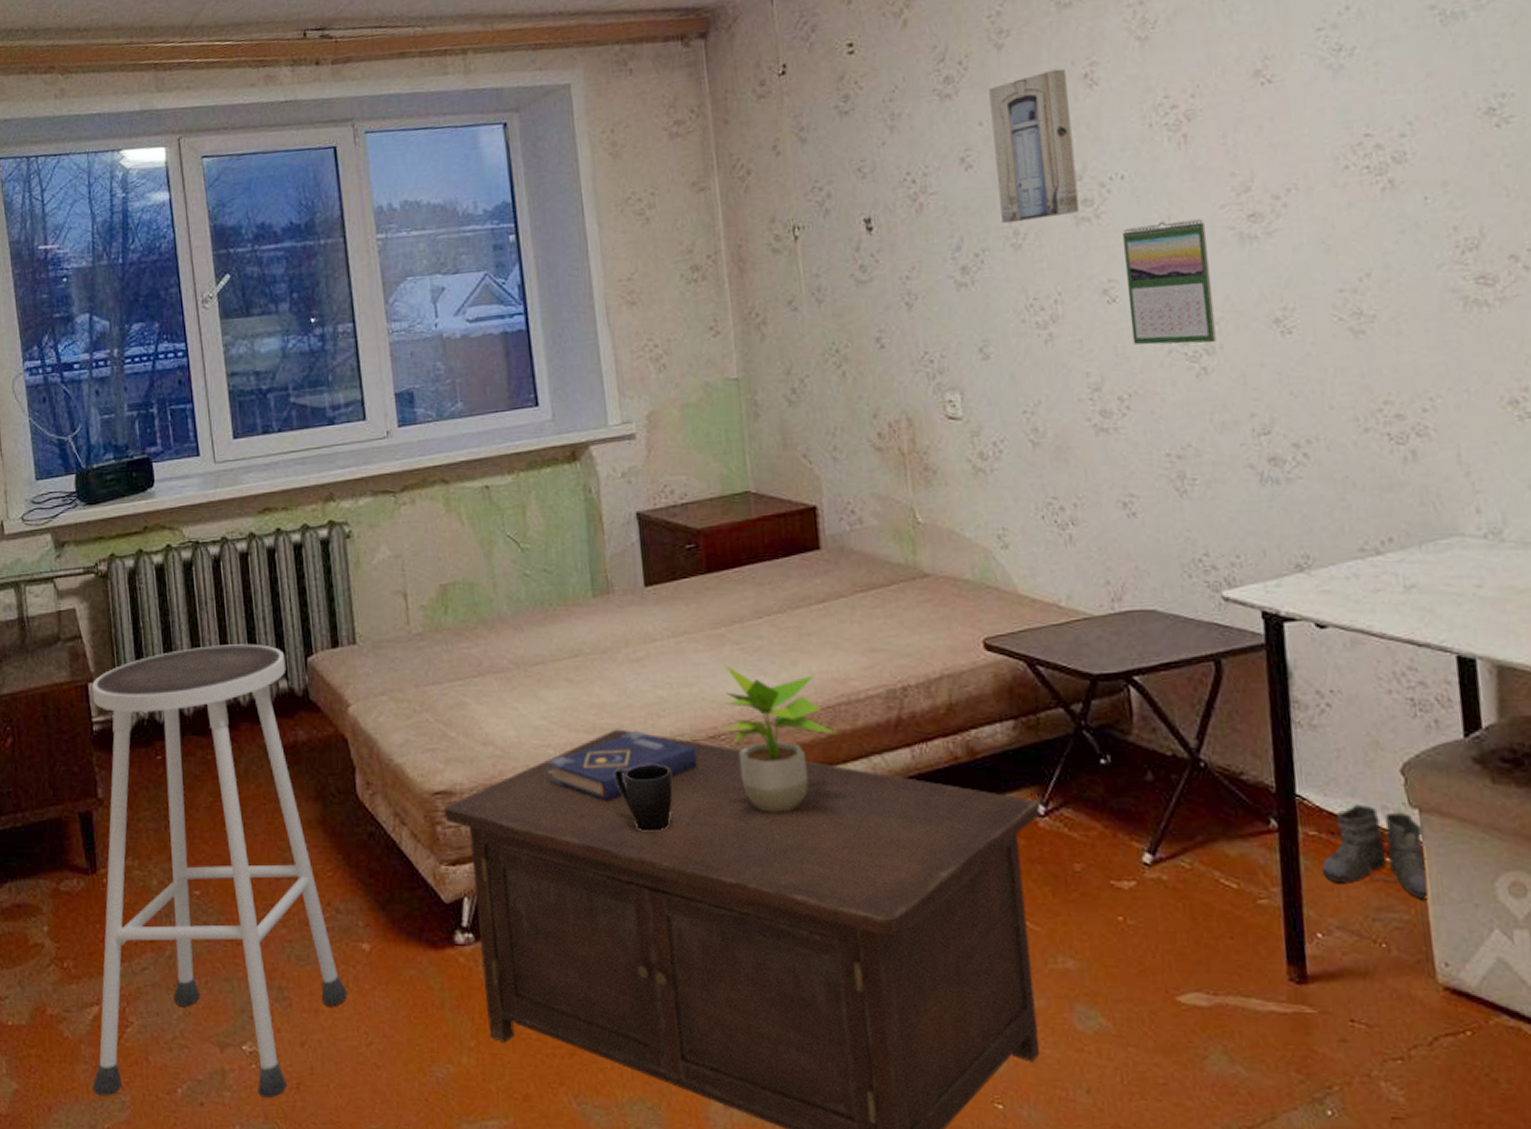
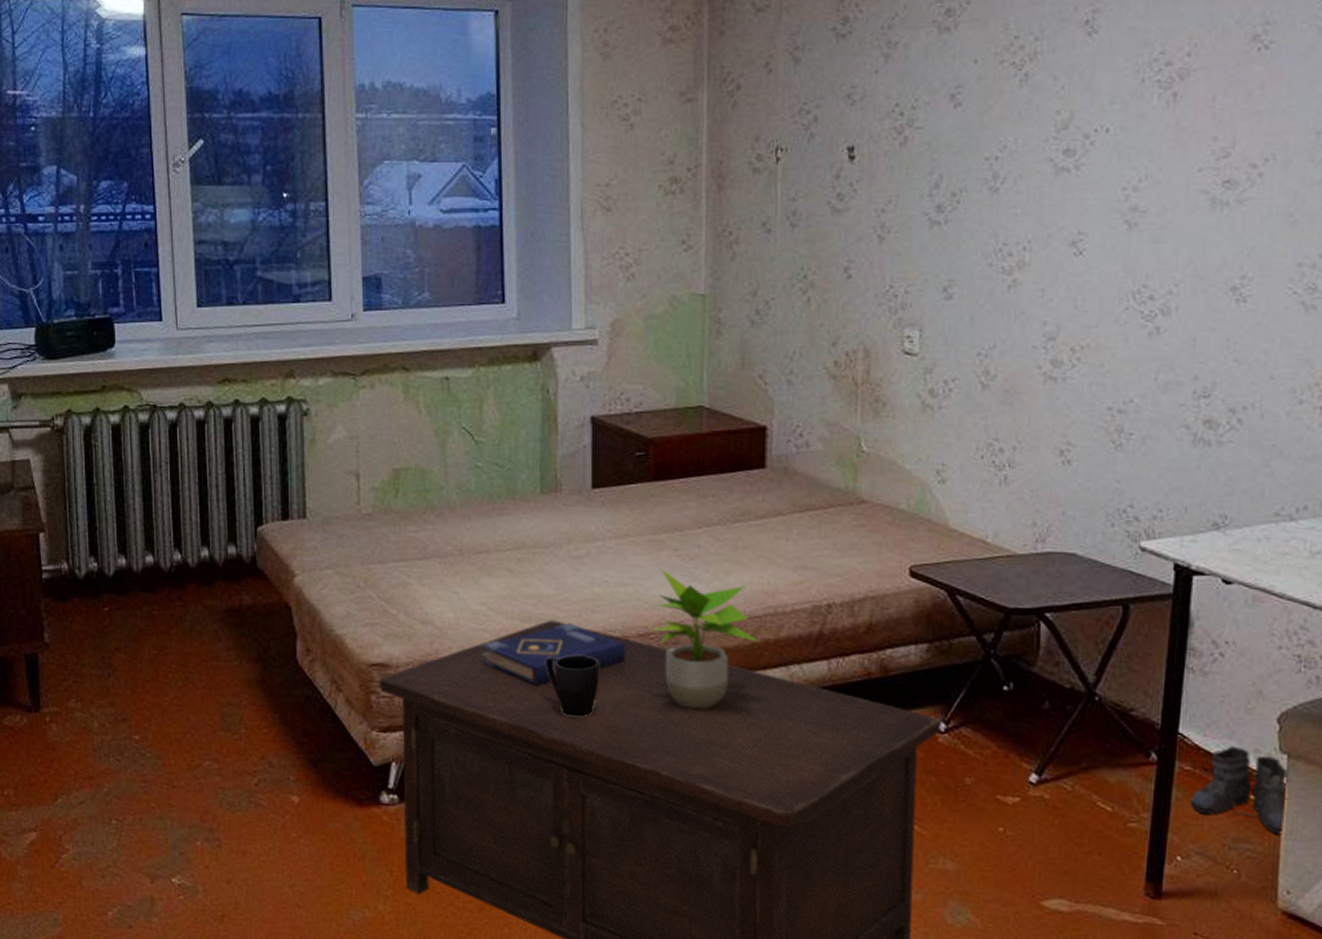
stool: present [92,644,348,1099] -> none [27,507,275,927]
wall art: present [989,68,1080,224] -> none [983,12,1067,166]
calendar: present [1123,219,1217,345] -> none [1093,178,1181,304]

